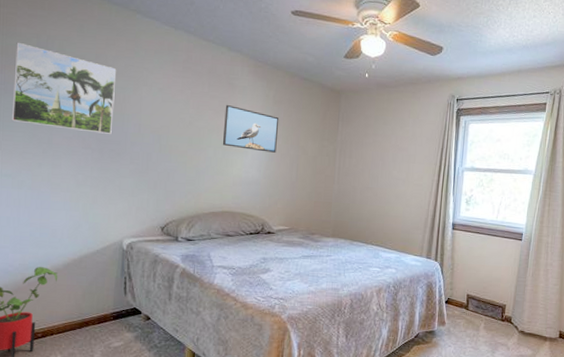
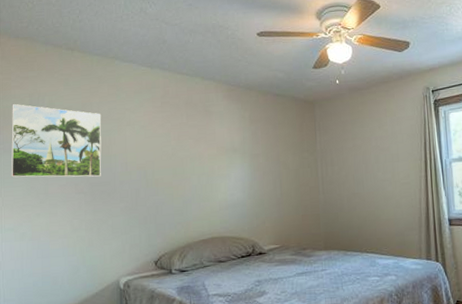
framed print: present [222,104,279,153] -> none [204,131,258,172]

